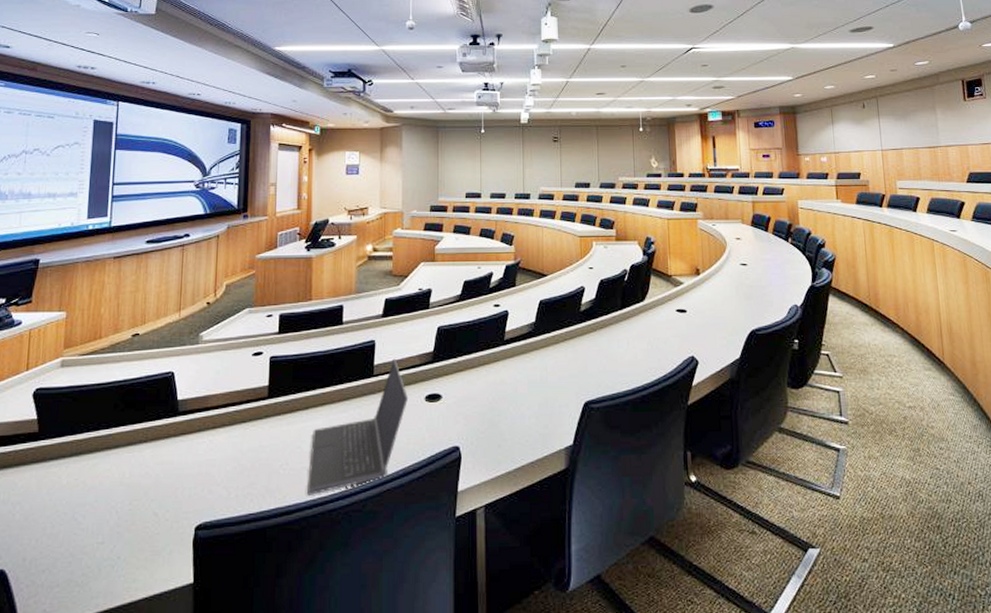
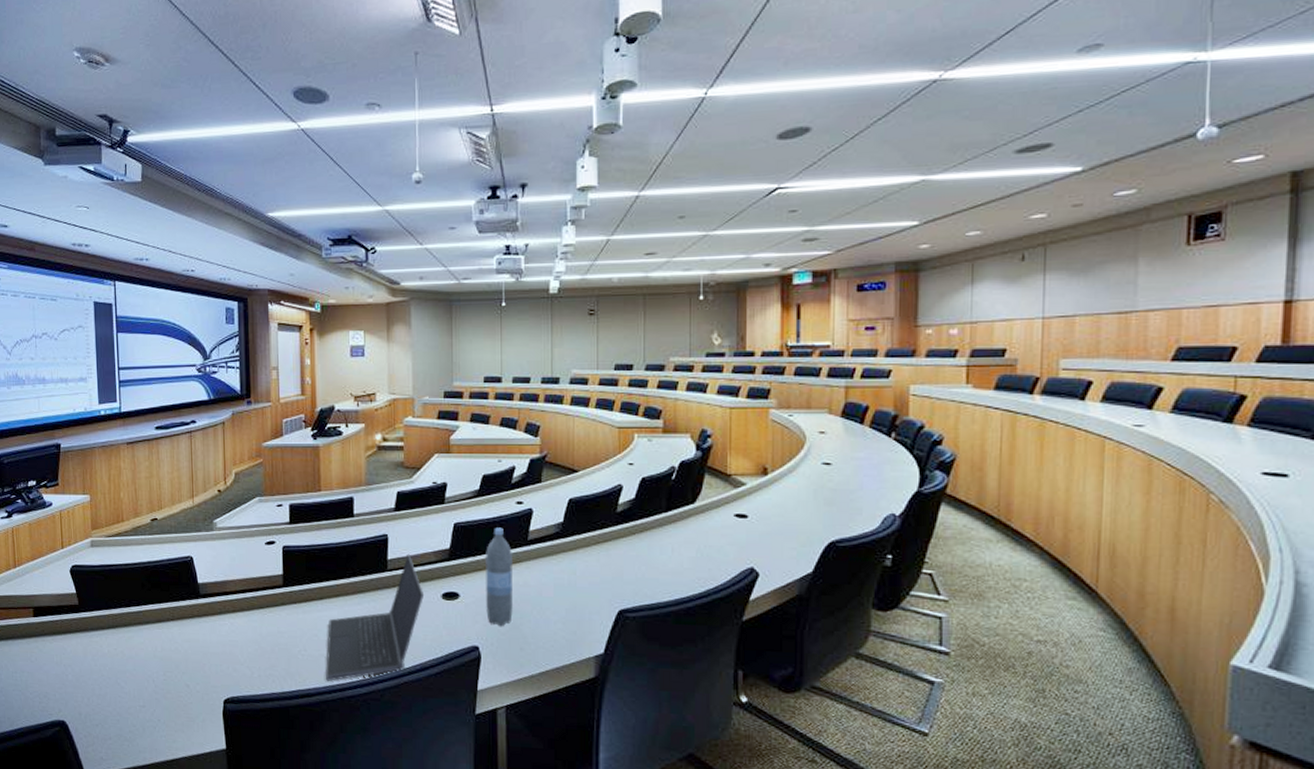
water bottle: none [466,329,491,426] -> present [486,527,513,627]

